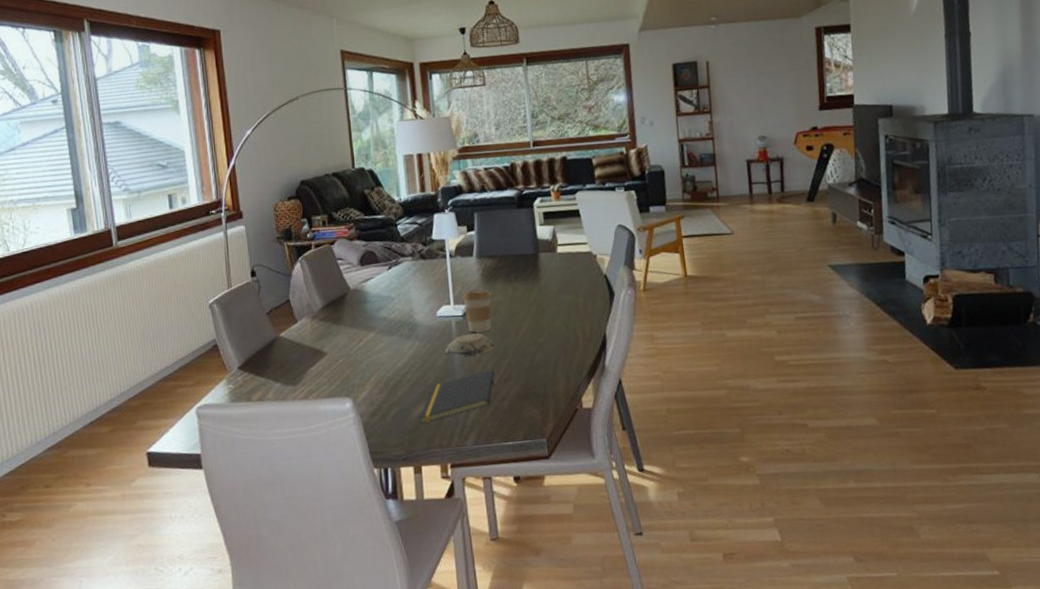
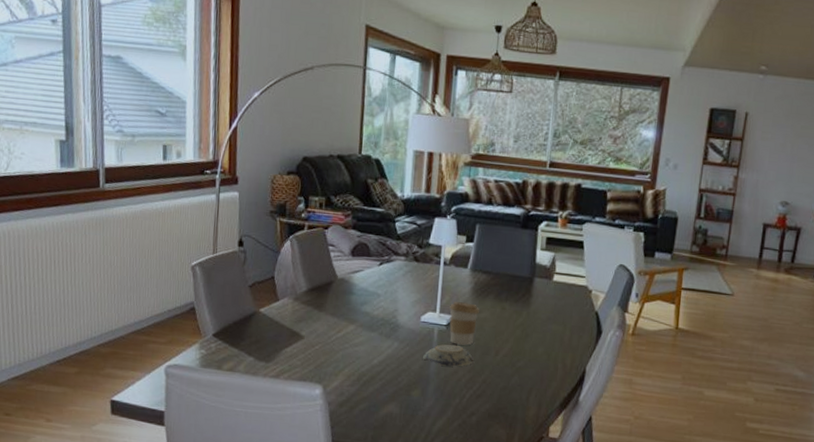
notepad: present [419,369,495,424] -> none [386,382,468,423]

